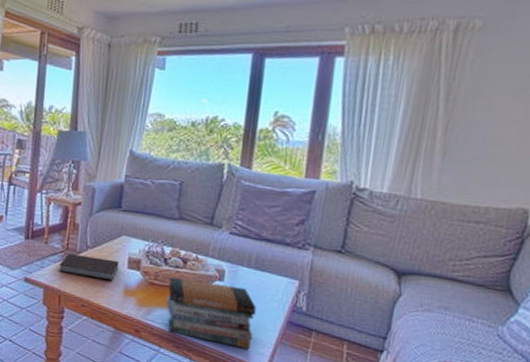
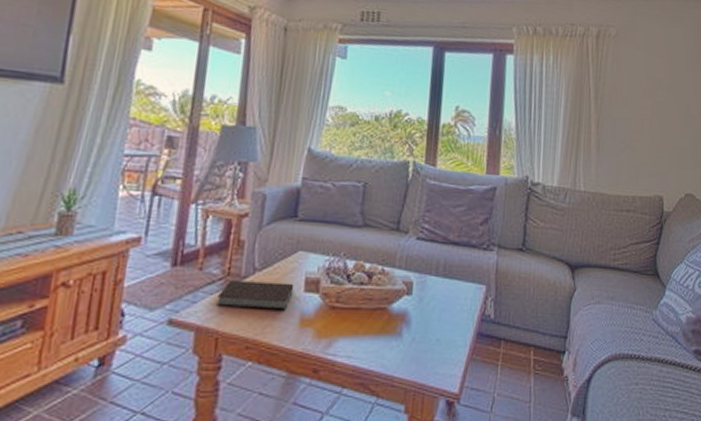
book stack: present [165,276,257,350] -> none [348,296,446,373]

